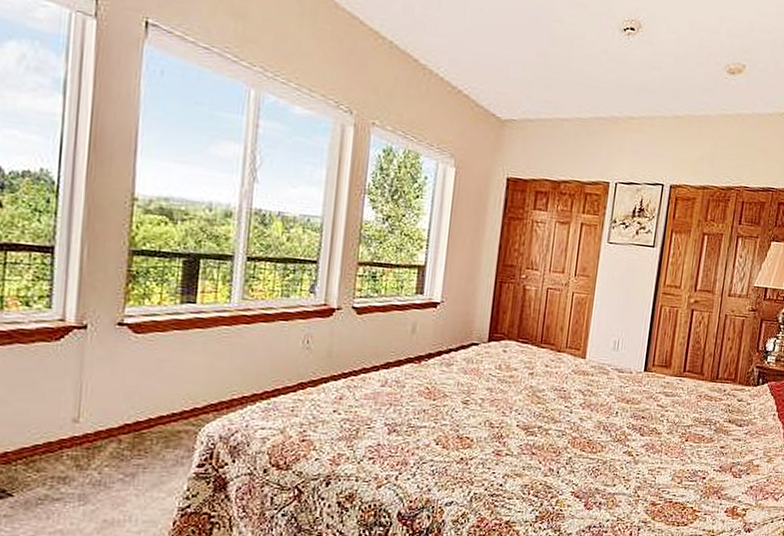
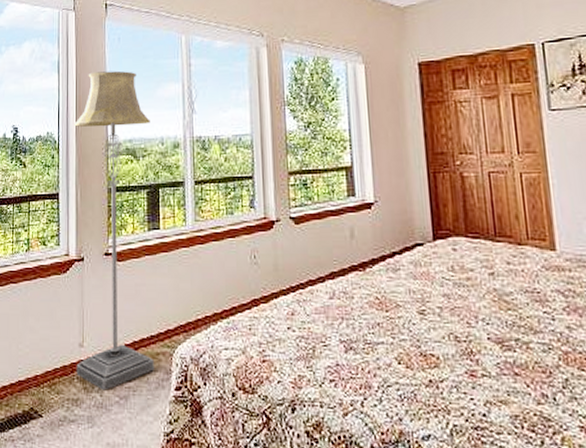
floor lamp: none [65,105,197,468] -> present [74,70,154,391]

